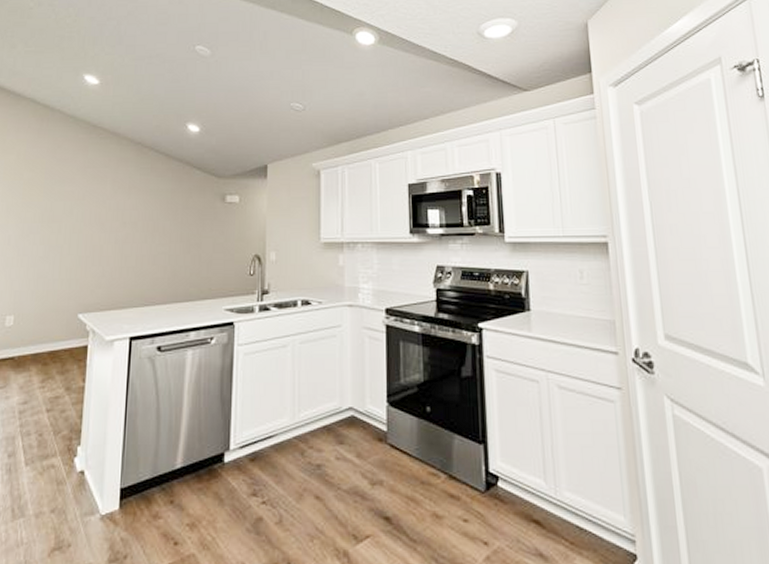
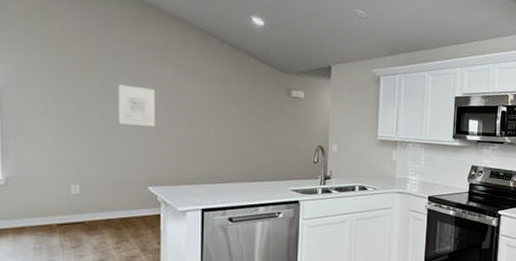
wall art: none [56,206,92,248] -> present [118,84,155,127]

